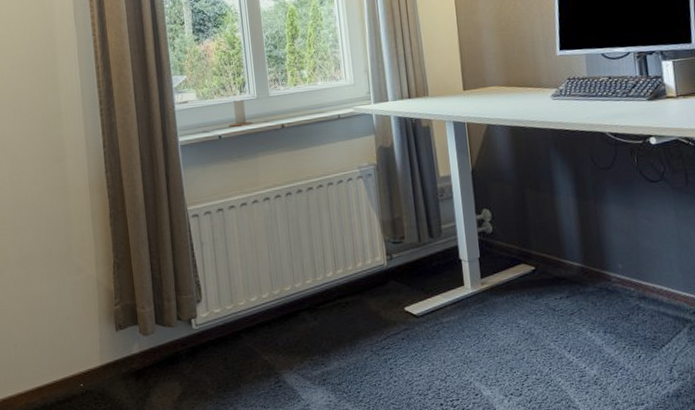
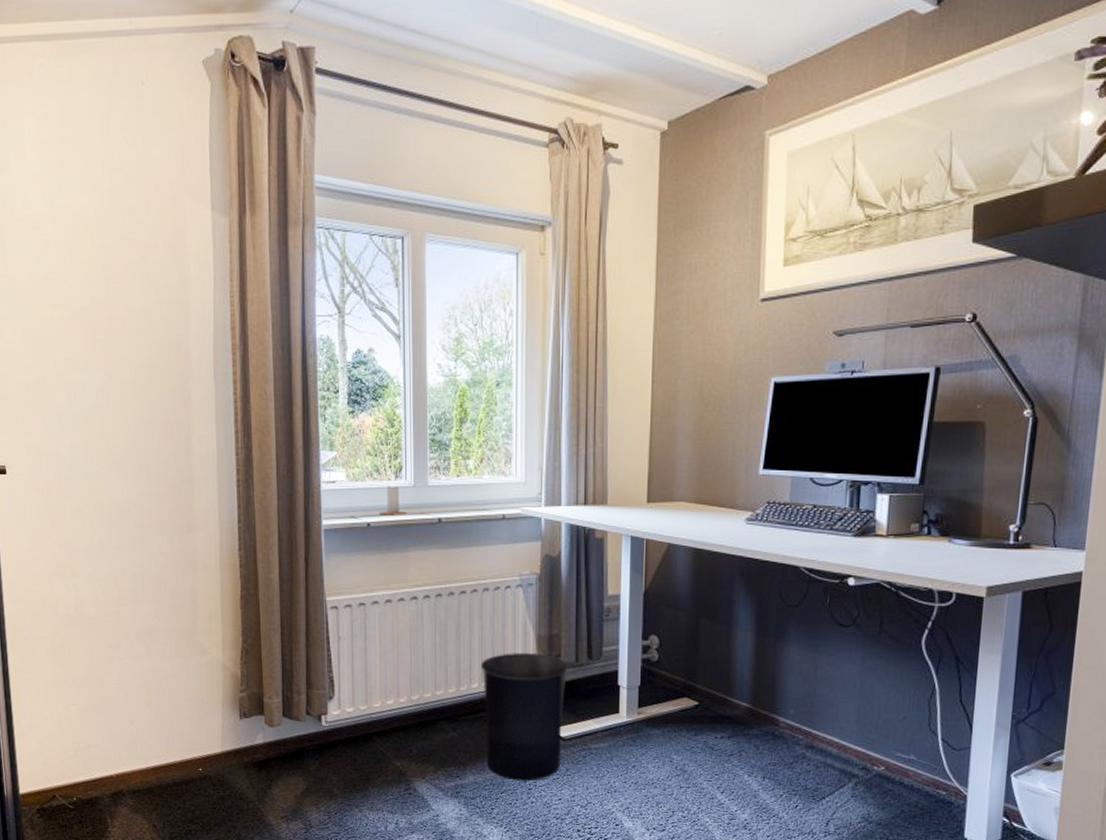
waste bin: none [332,237,417,361] -> present [480,653,568,780]

